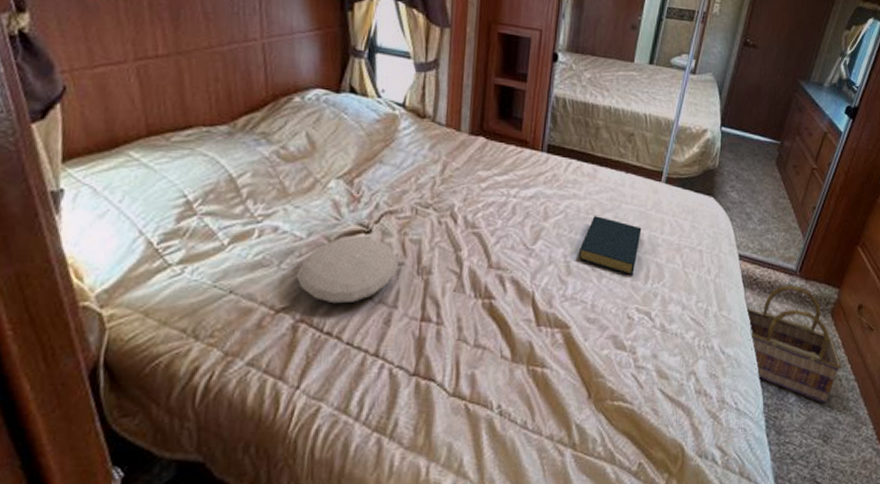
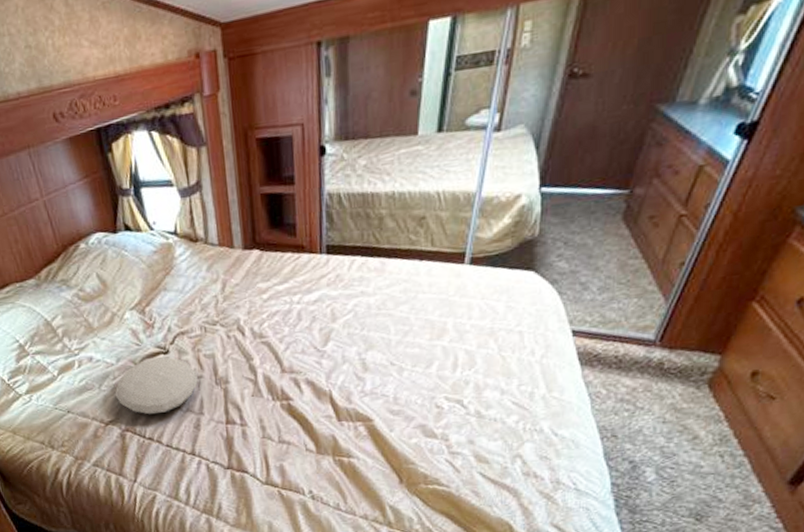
hardback book: present [578,216,642,276] -> none [373,310,445,366]
basket: present [747,285,842,404] -> none [586,357,724,482]

